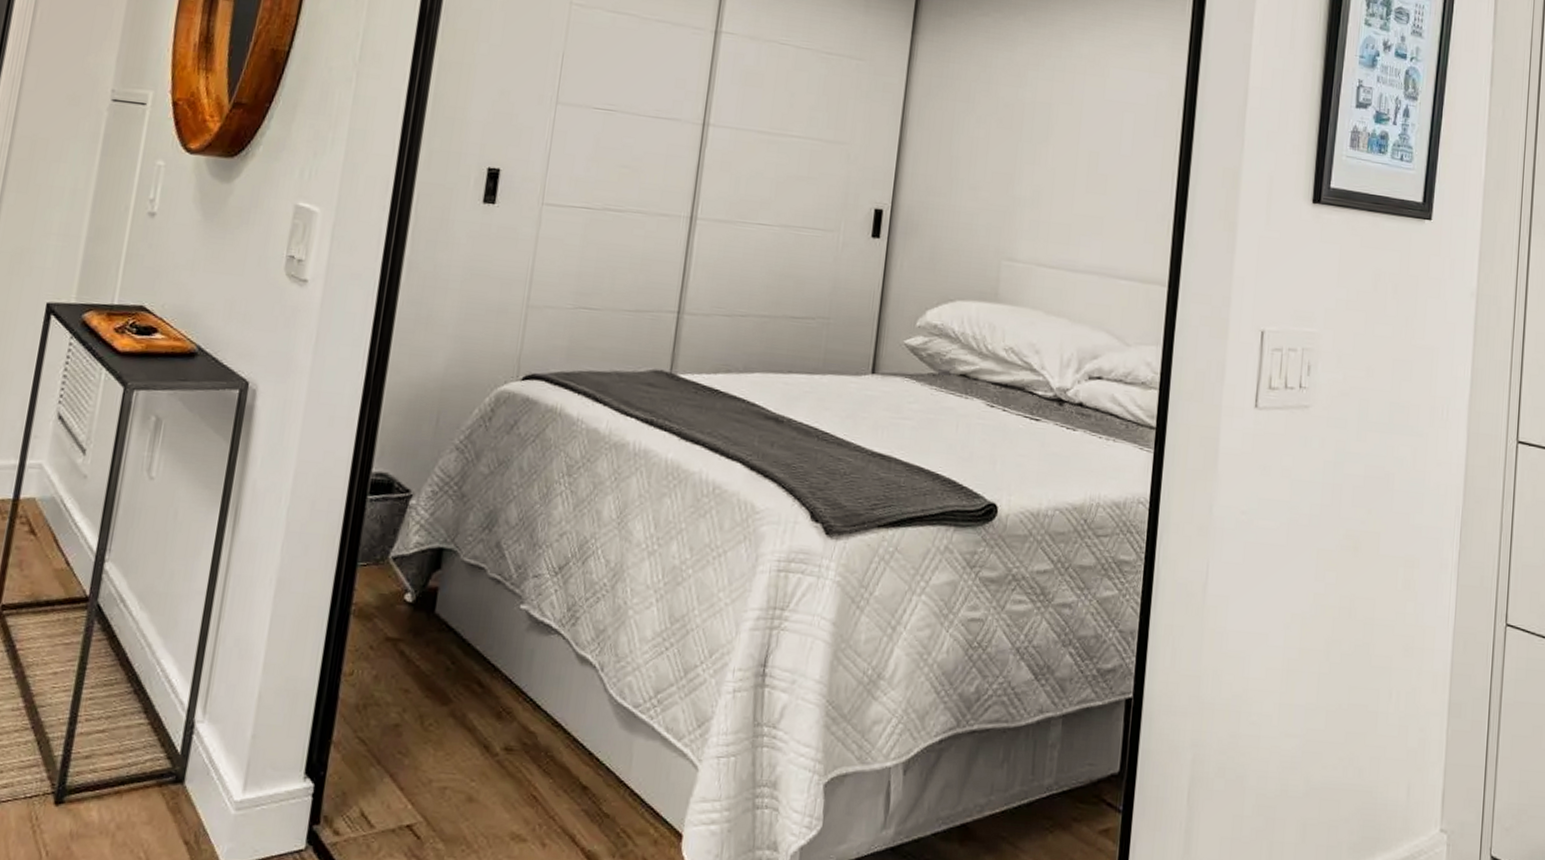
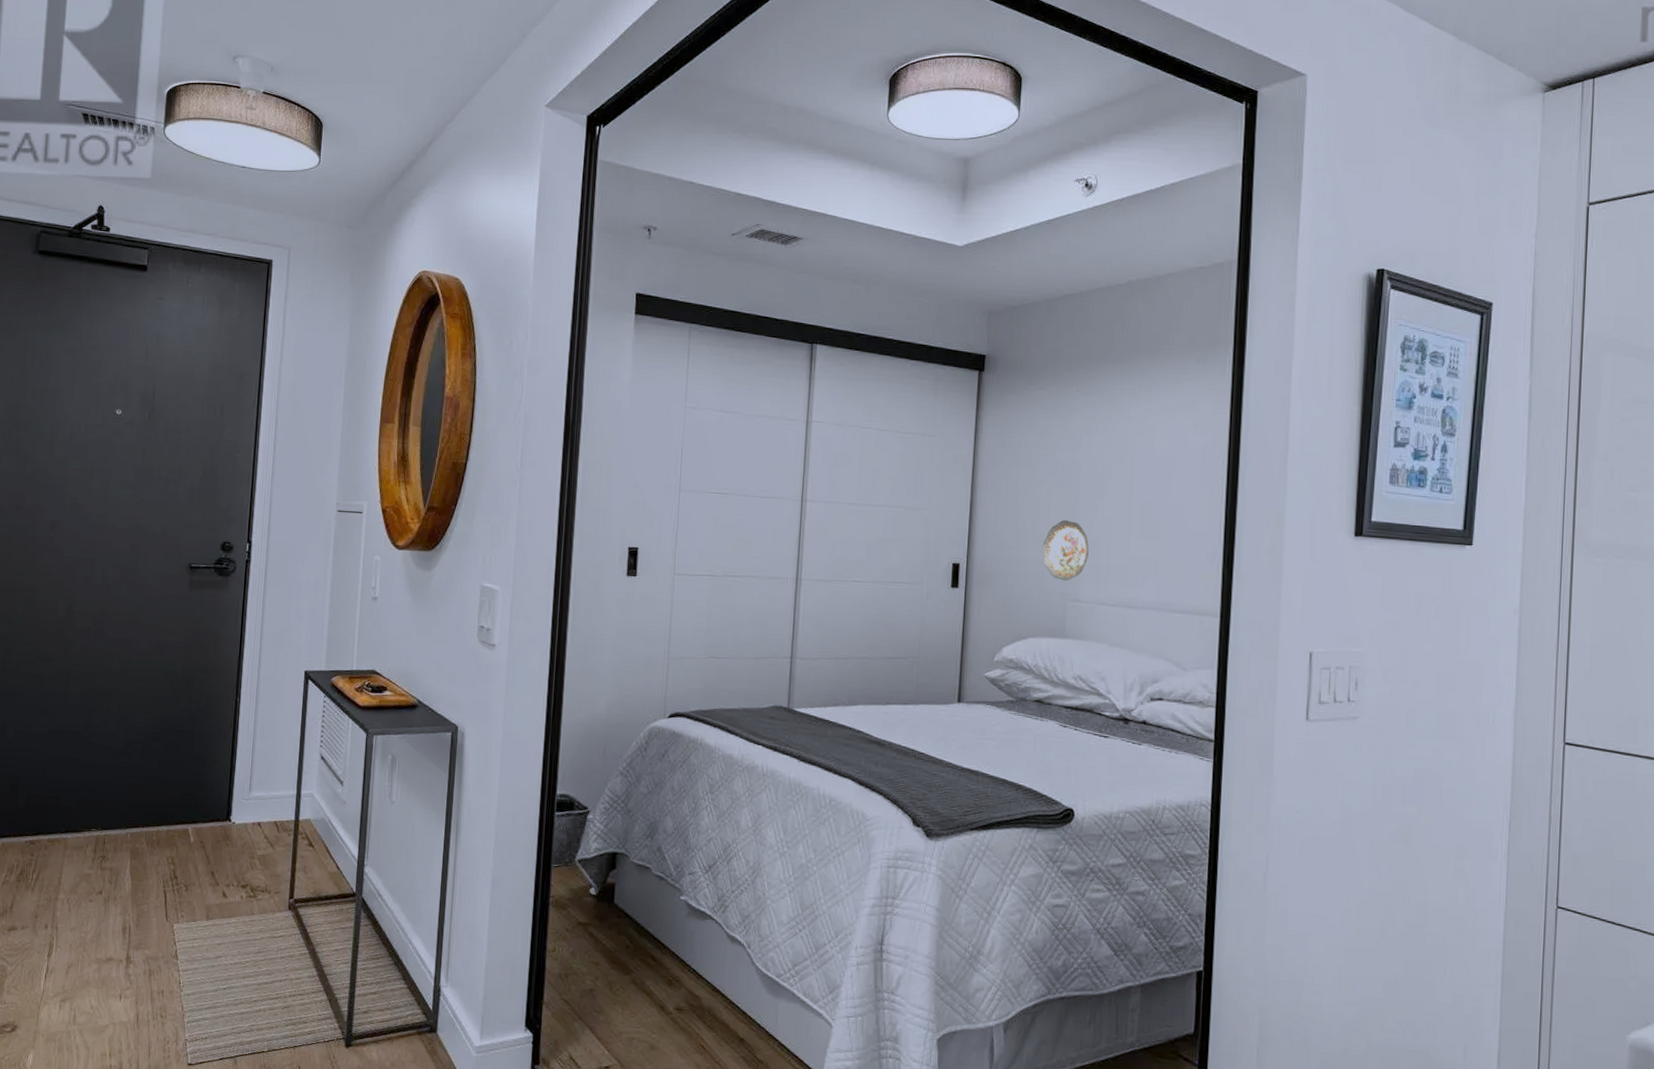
decorative plate: none [977,165,1029,237] -> present [1042,520,1089,581]

